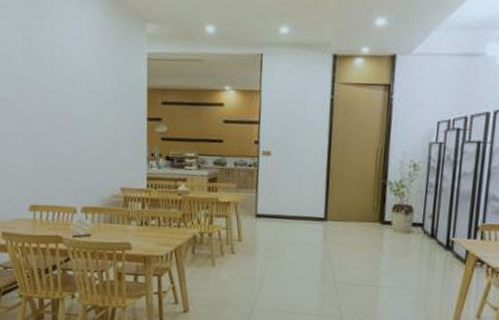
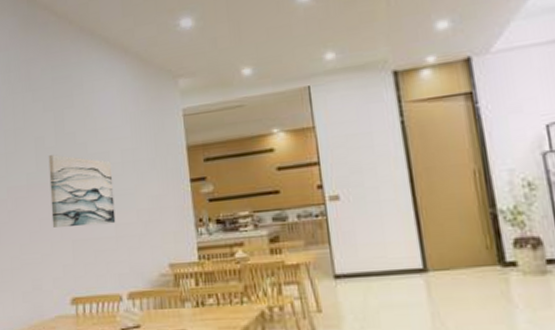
wall art: none [14,74,76,146] -> present [48,154,116,228]

